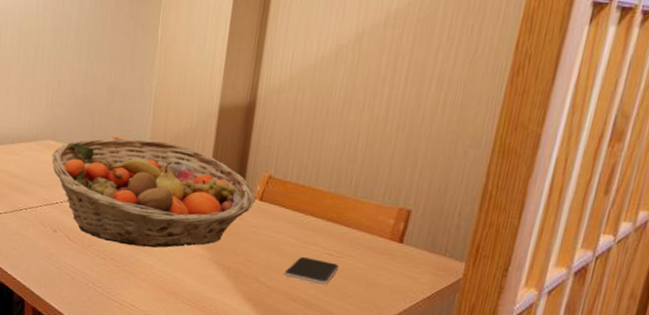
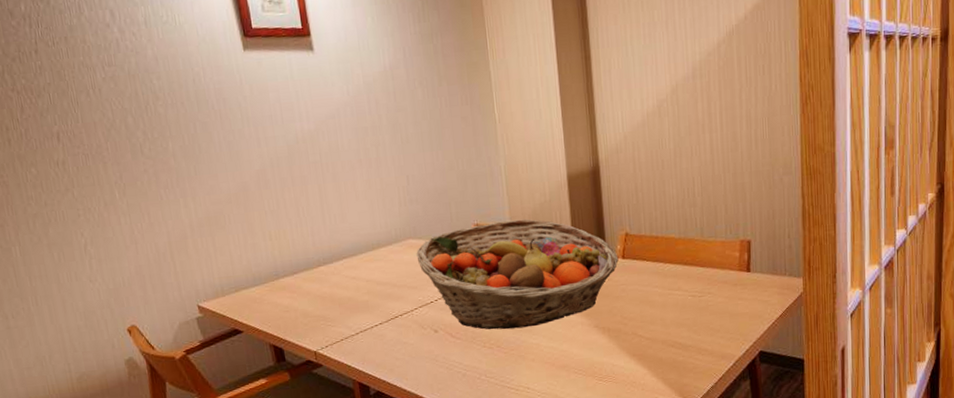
smartphone: present [283,257,340,286] -> none [658,302,704,327]

